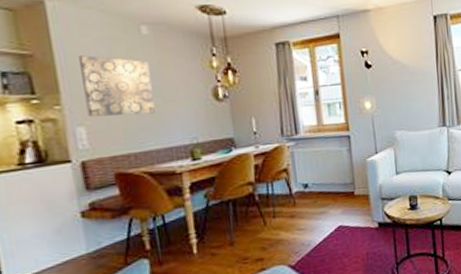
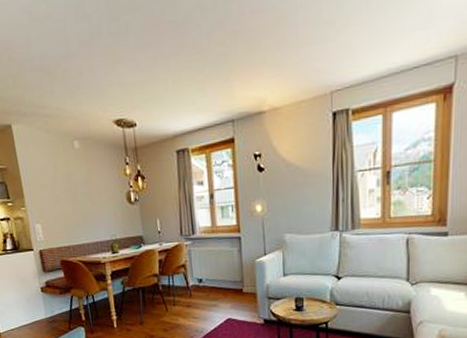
wall art: present [79,55,155,117] -> none [34,167,86,216]

